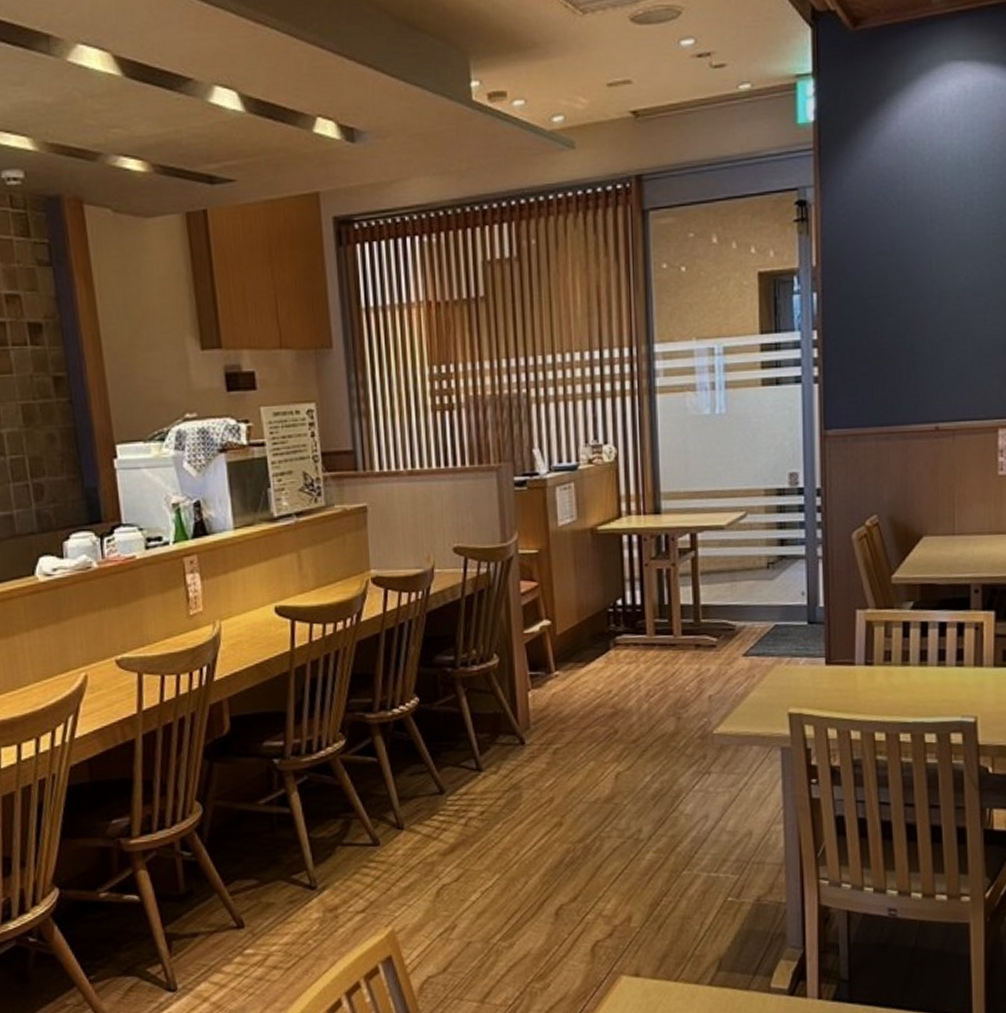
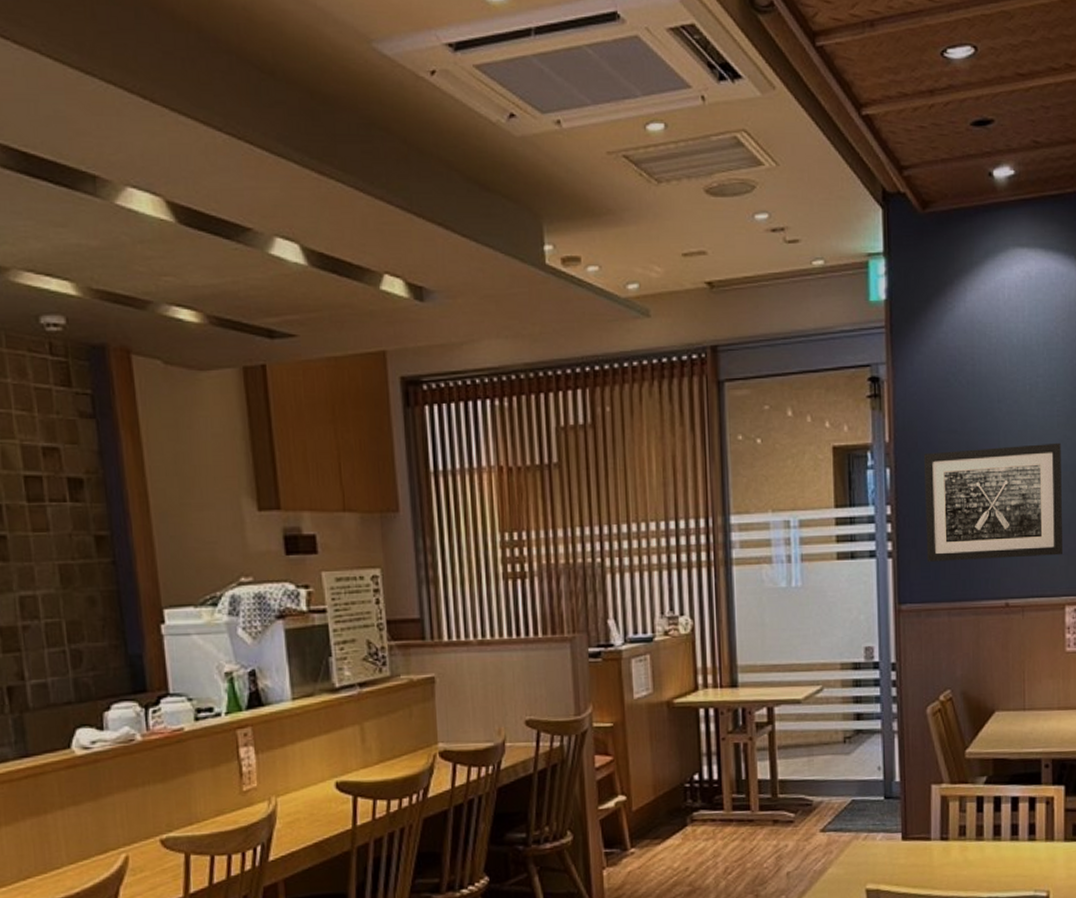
wall art: none [853,261,996,387] -> present [924,442,1062,562]

